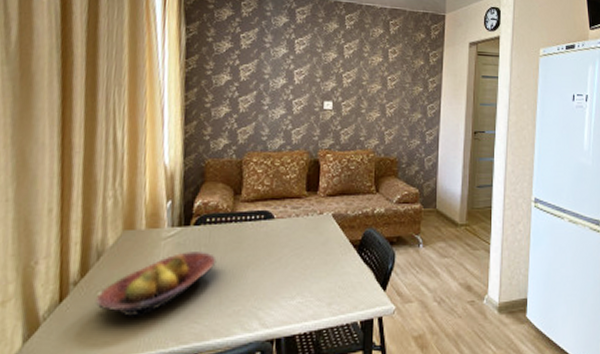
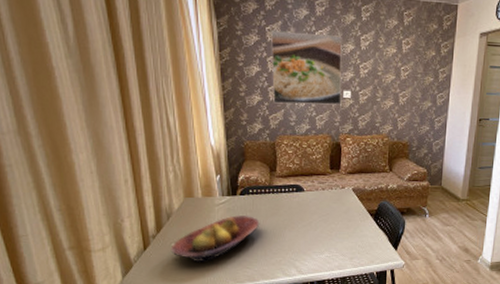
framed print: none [243,37,324,117] -> present [271,30,342,105]

